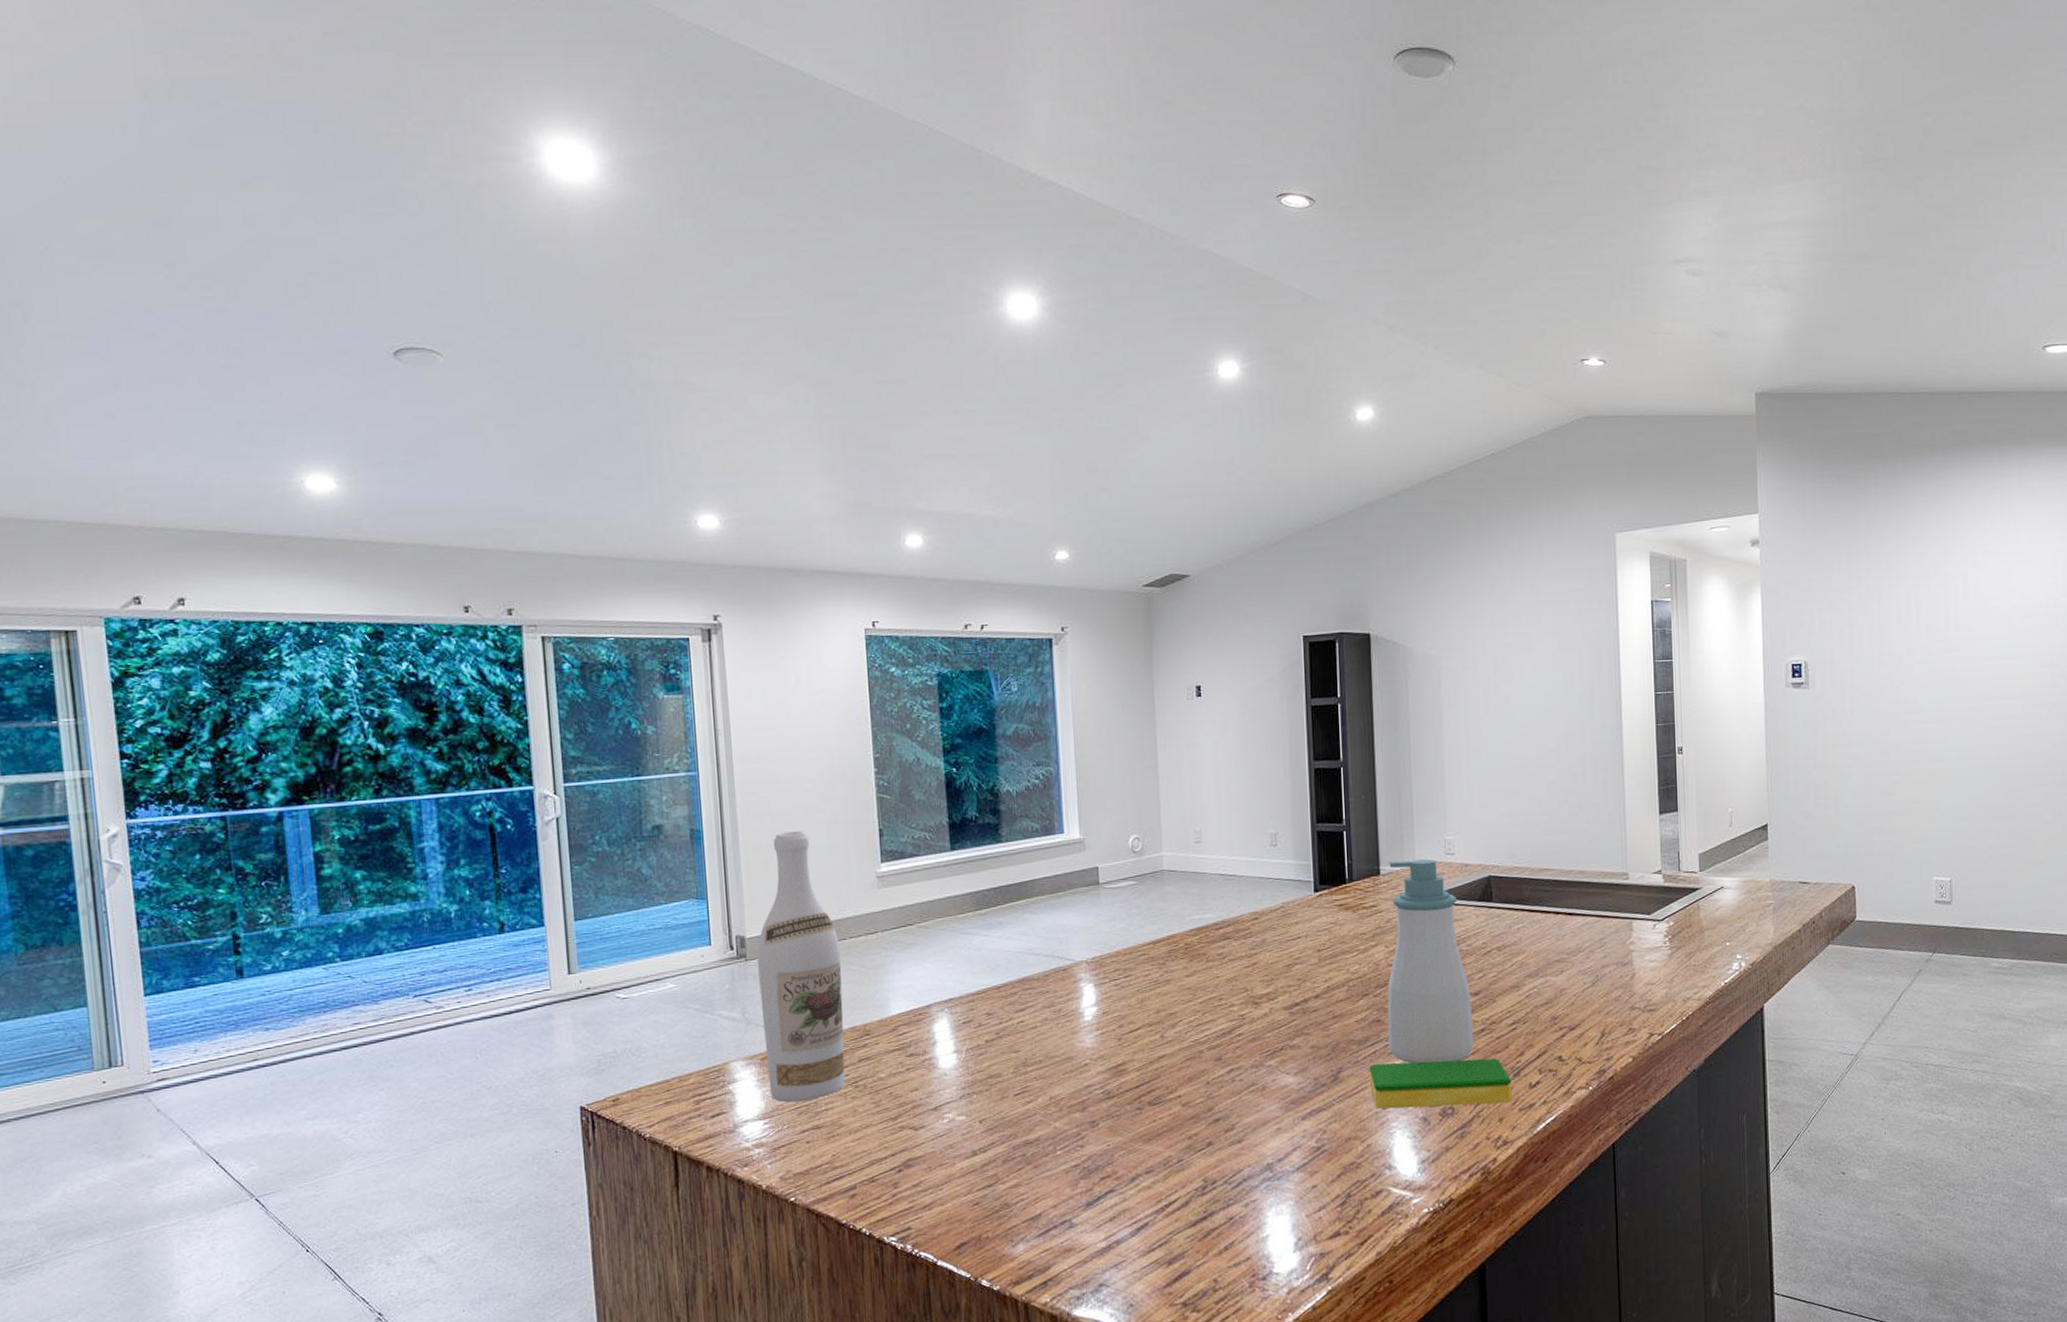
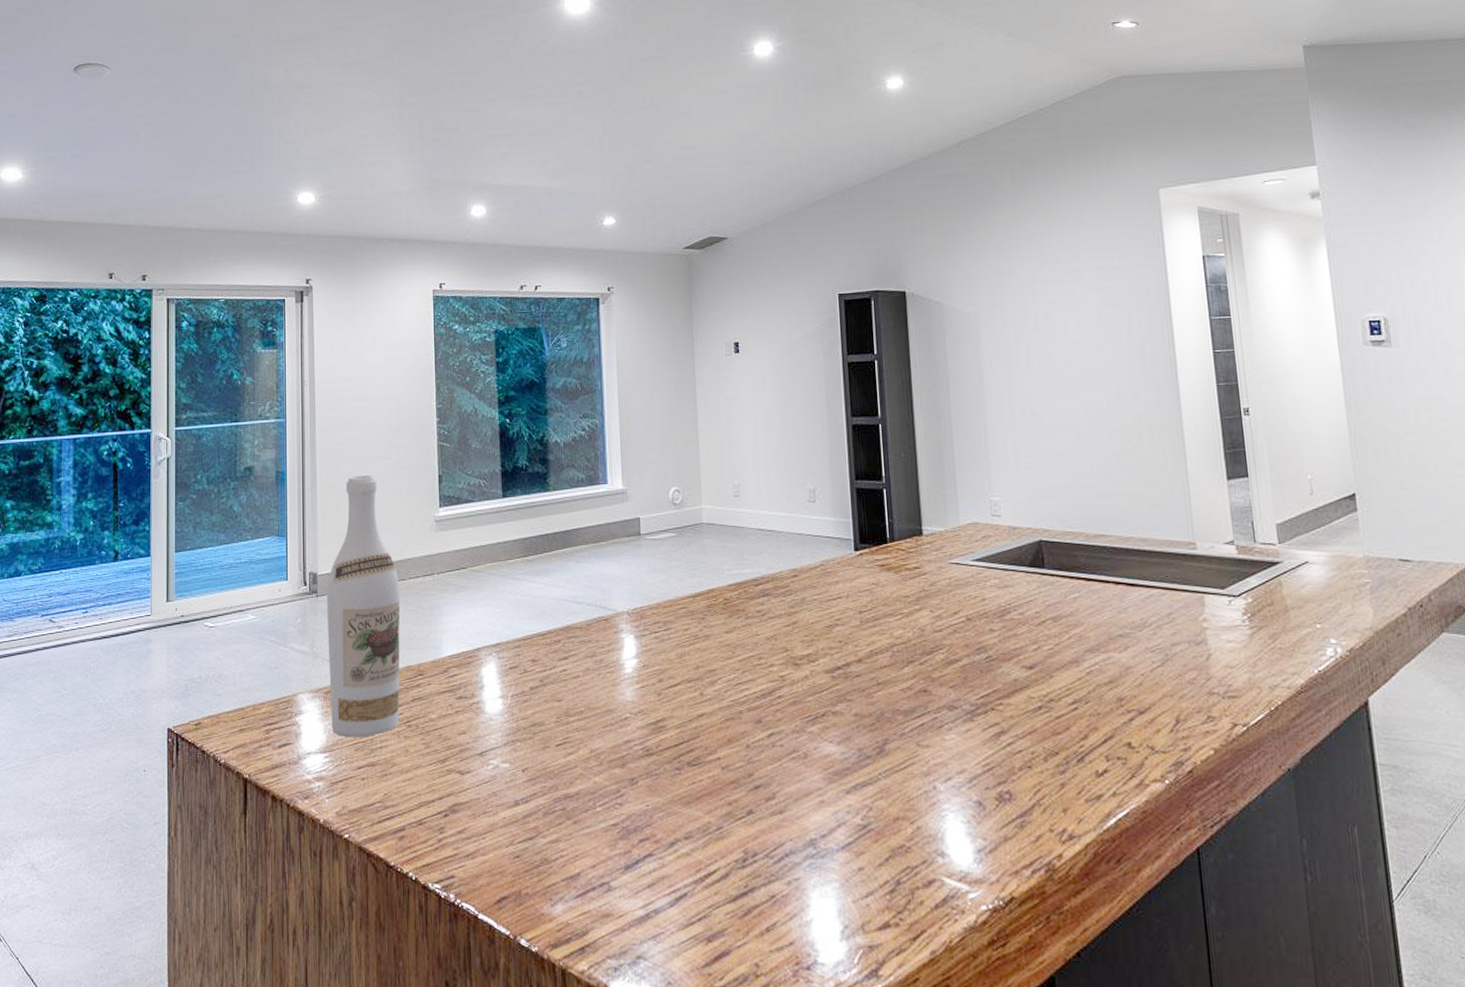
dish sponge: present [1369,1058,1512,1109] -> none [917,737,1076,792]
soap bottle: present [1387,859,1474,1064] -> none [931,520,1030,741]

